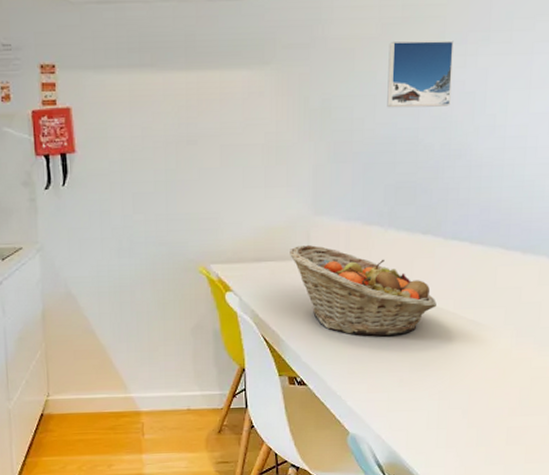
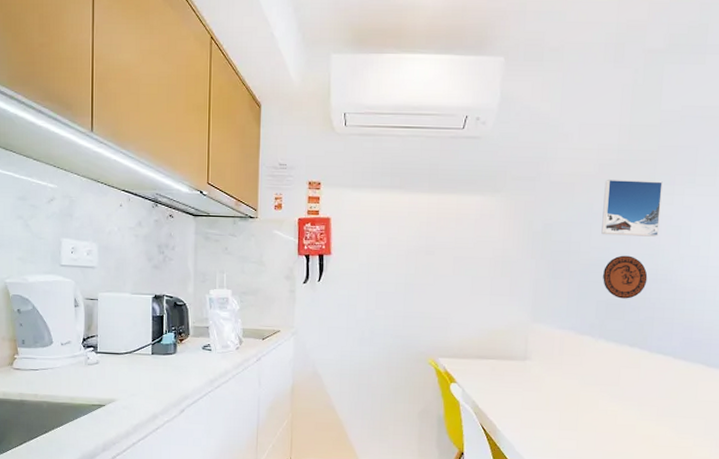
fruit basket: present [290,245,437,336] -> none [509,348,641,436]
decorative plate: none [390,130,440,181] -> present [603,255,648,299]

